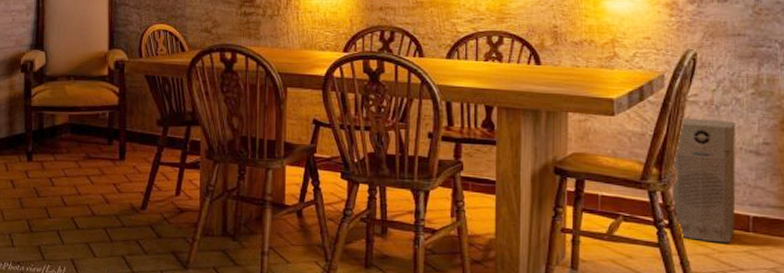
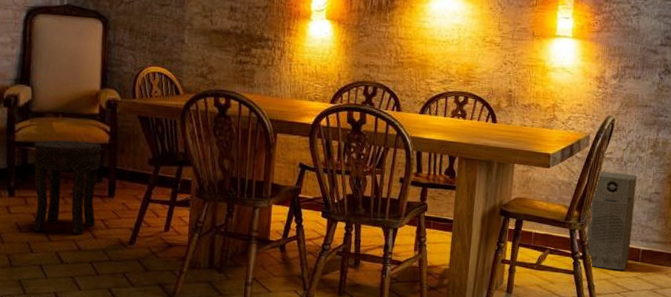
side table: none [48,103,111,199] -> present [33,140,101,235]

